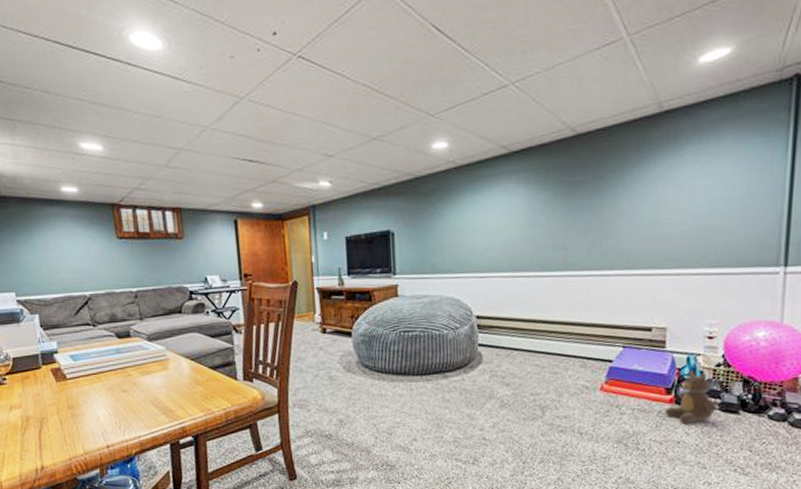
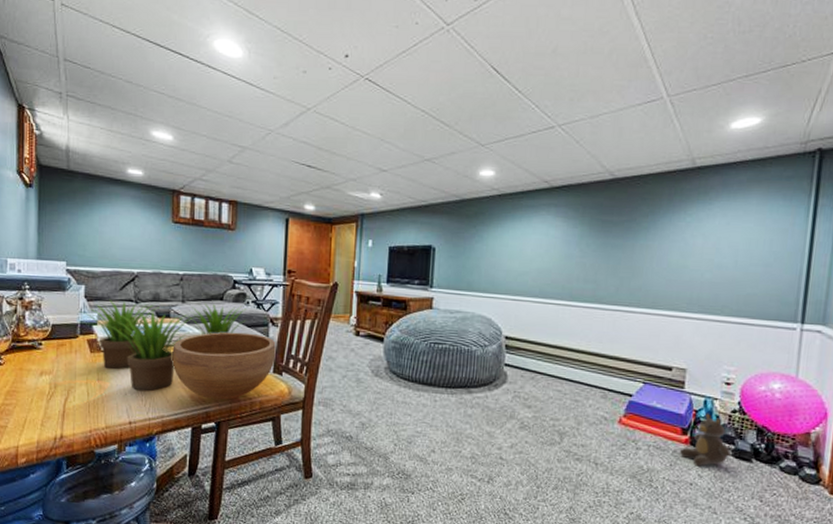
plant: none [37,316,208,414] -> present [78,299,247,391]
bowl: none [138,343,244,415] -> present [172,332,276,401]

